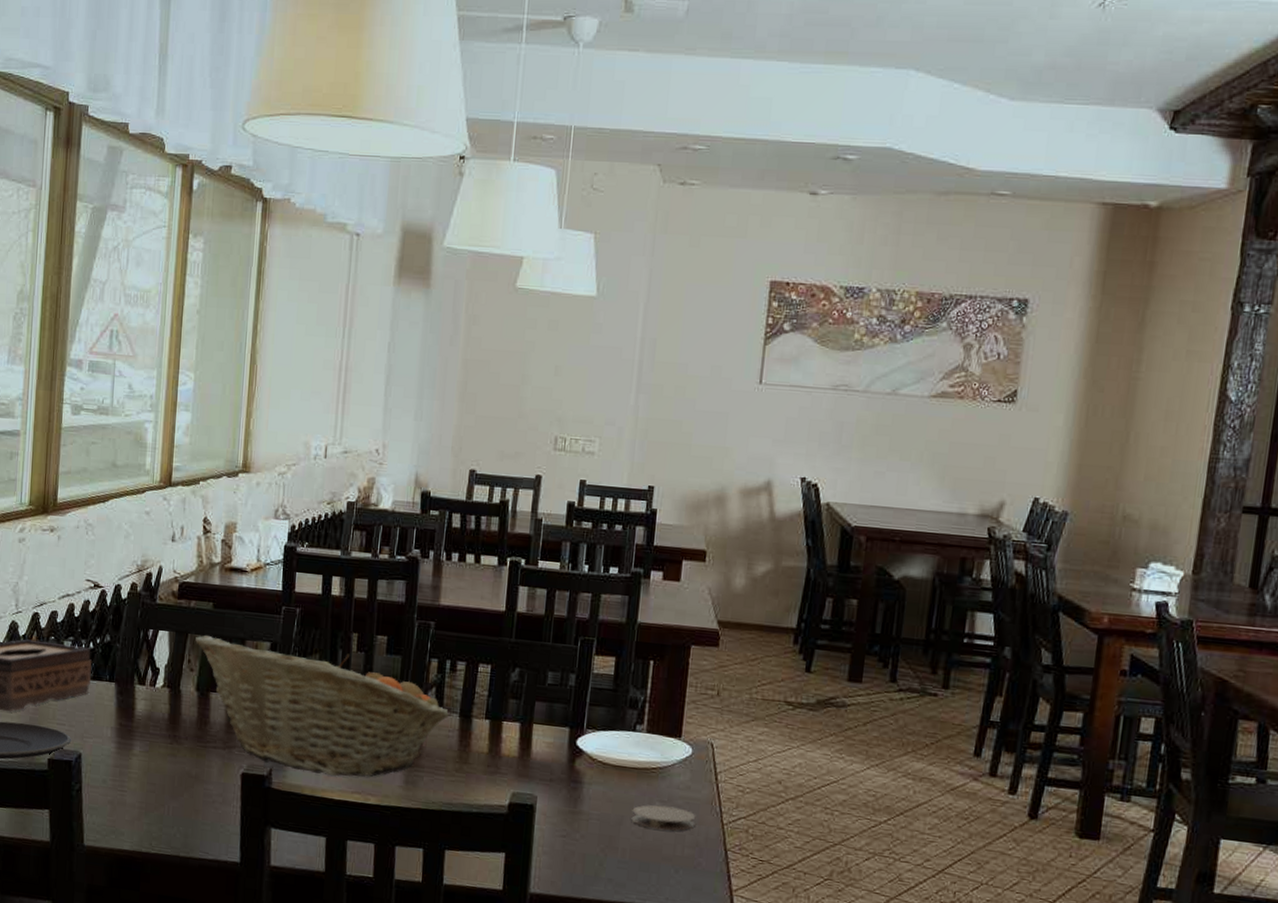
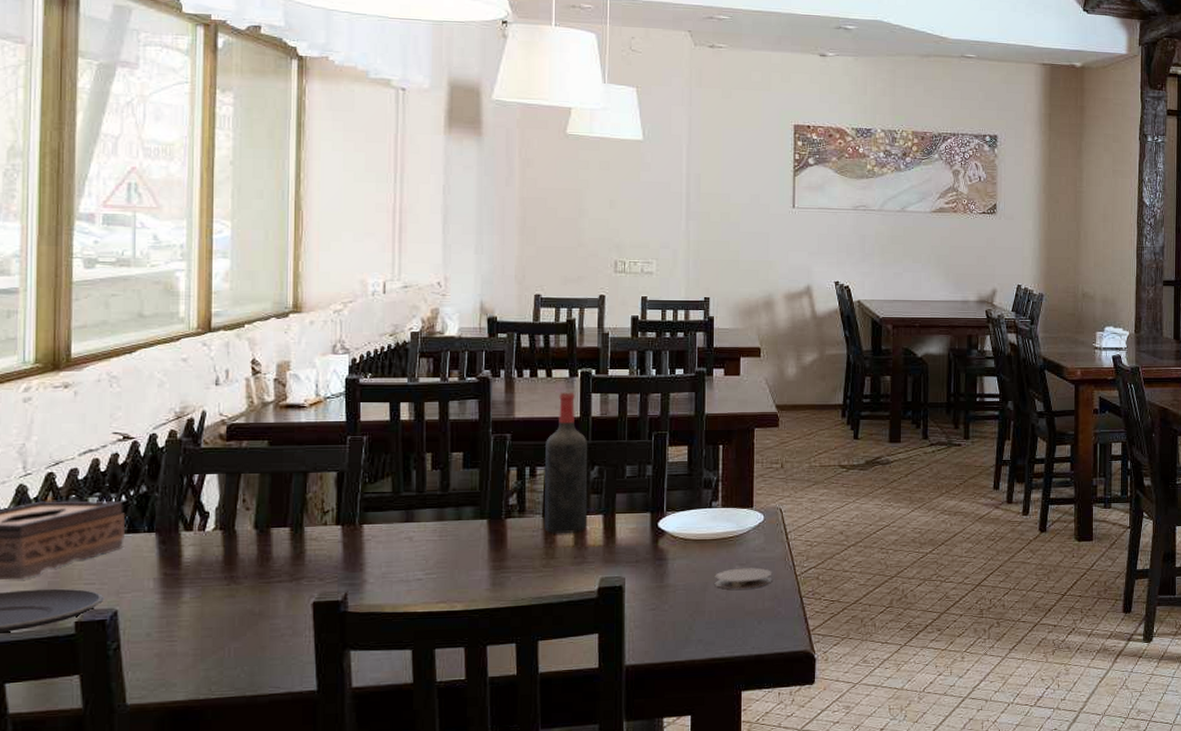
fruit basket: present [195,634,450,777] -> none [250,472,533,590]
wine bottle: none [460,580,511,739] -> present [544,391,588,533]

